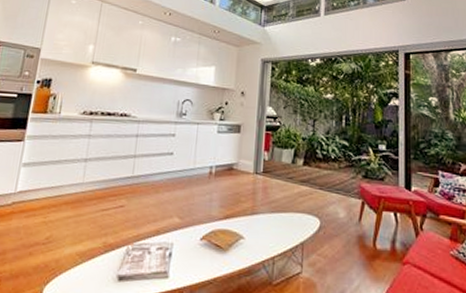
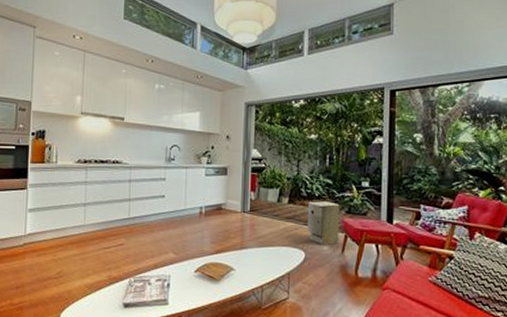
air purifier: none [323,163,357,213] -> present [308,201,340,246]

